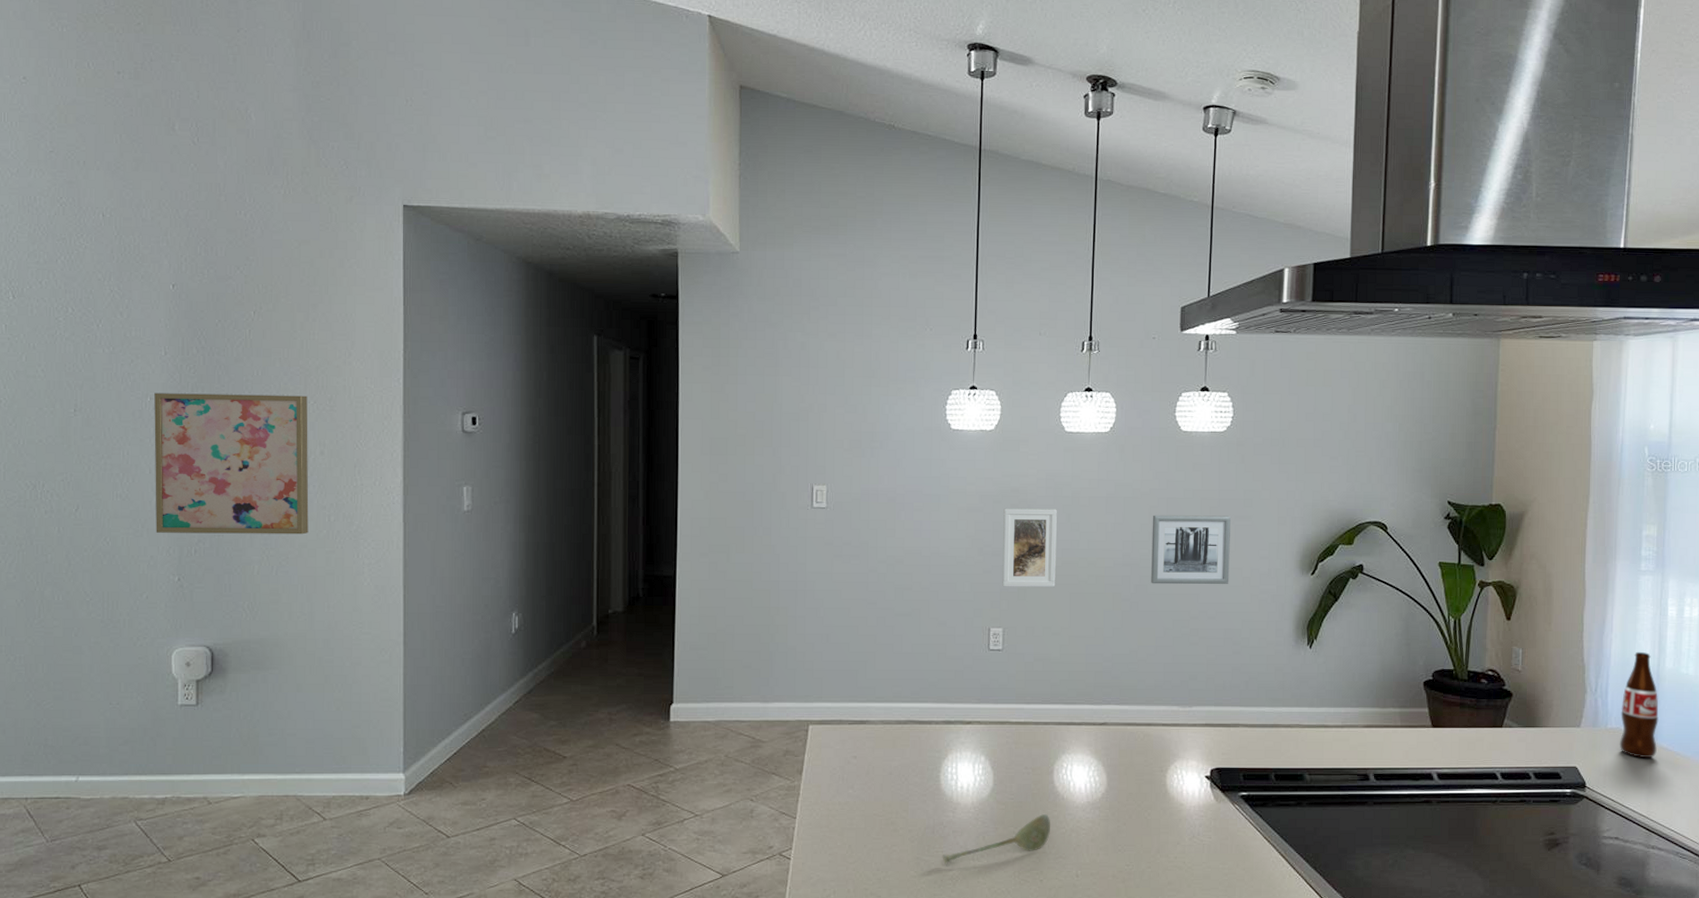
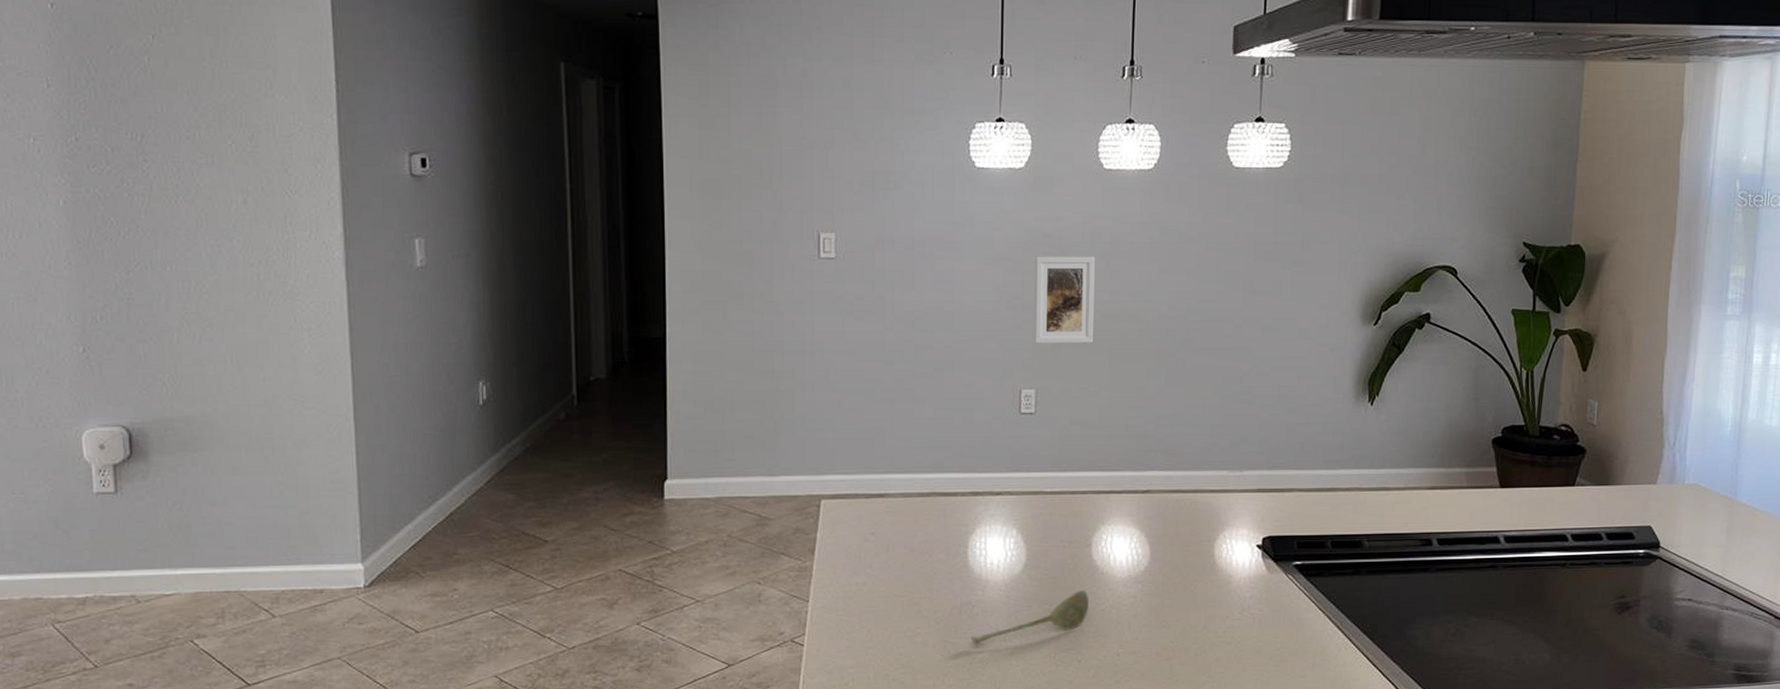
wall art: present [154,393,309,535] -> none [38,133,235,297]
wall art: present [1151,515,1231,585] -> none [1199,261,1287,338]
bottle: present [1619,651,1659,758] -> none [1696,402,1739,516]

